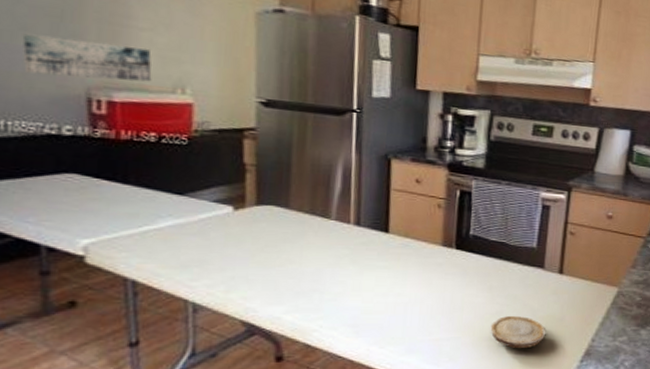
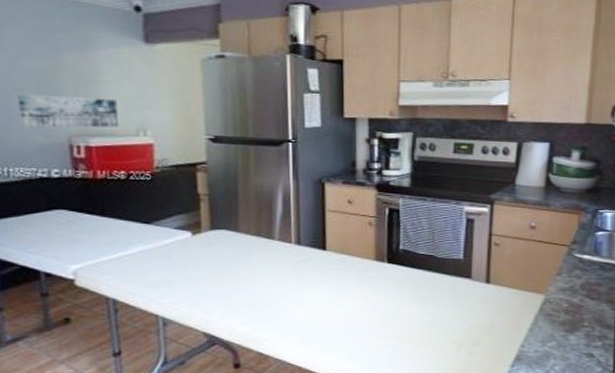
wood slice: present [490,315,546,348] -> none [423,323,477,354]

